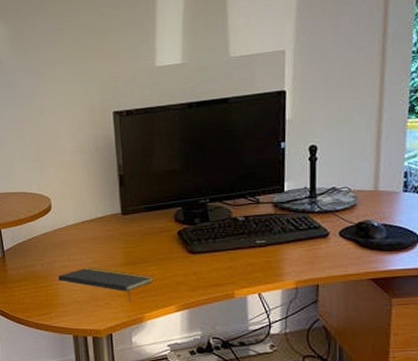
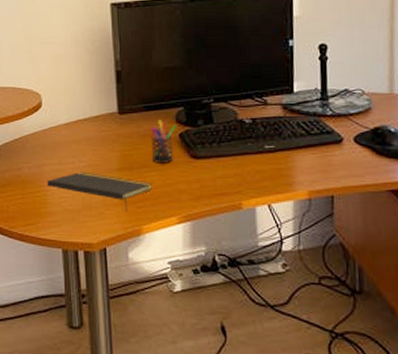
pen holder: none [151,219,176,258] -> present [150,120,177,163]

